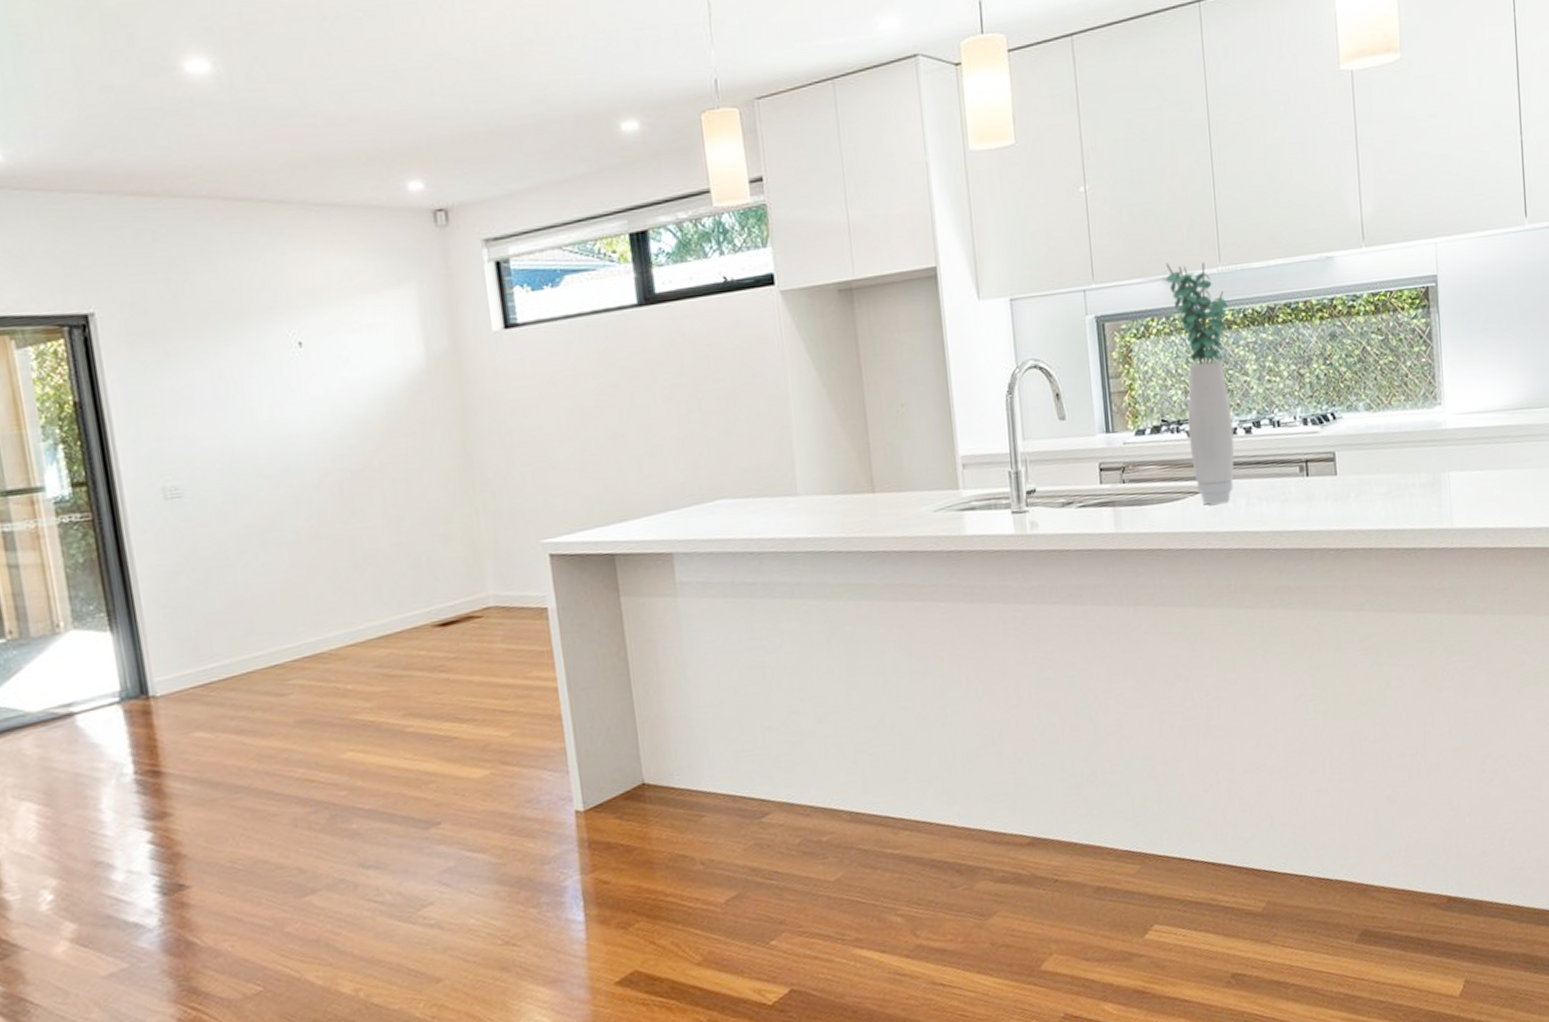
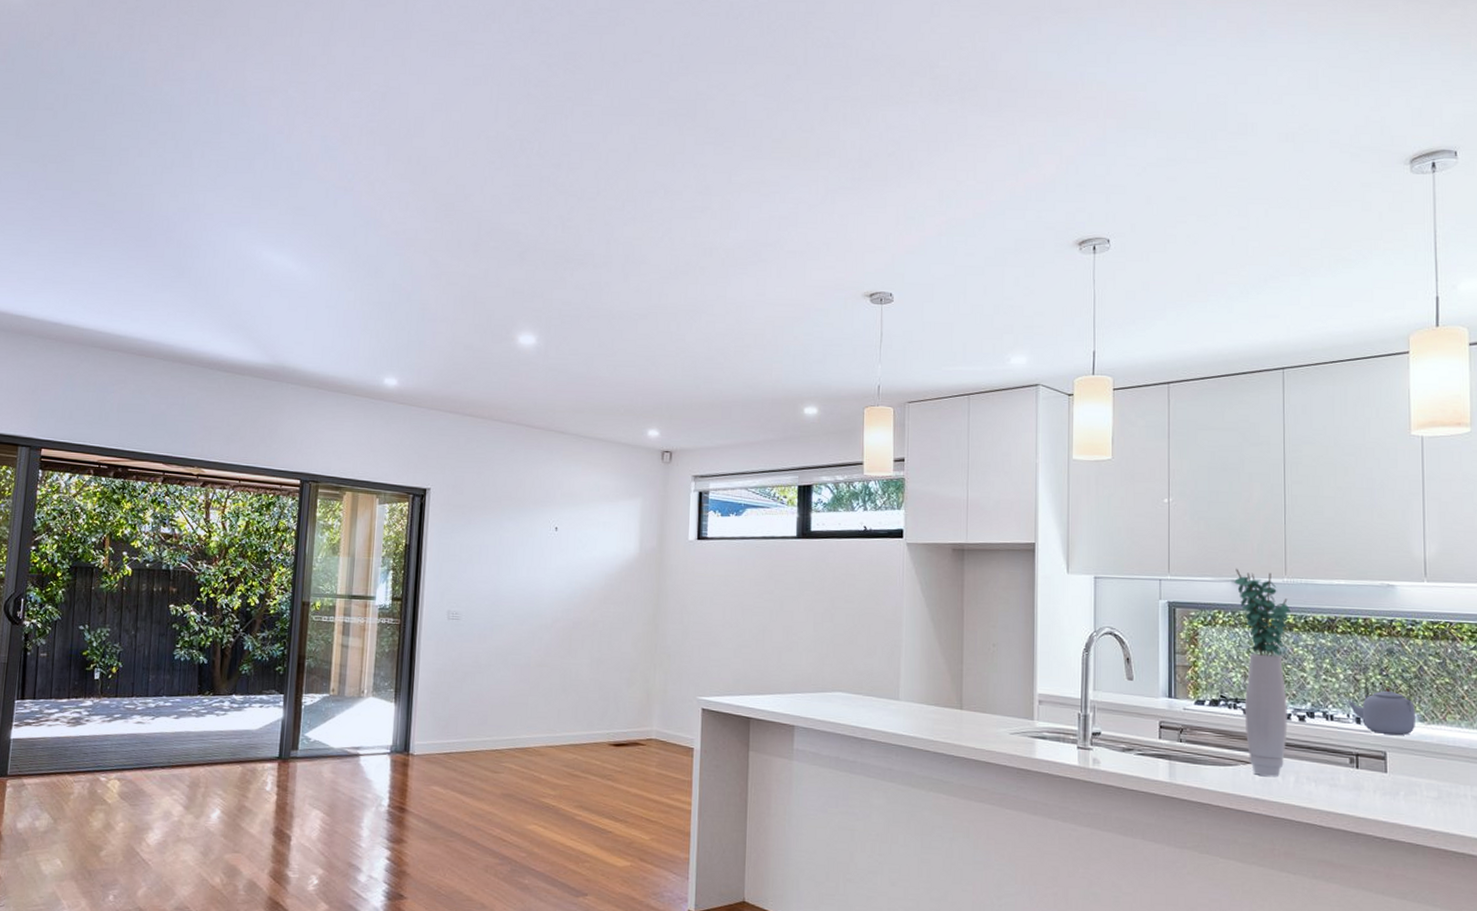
teakettle: none [1294,359,1363,432] -> present [1348,672,1416,735]

